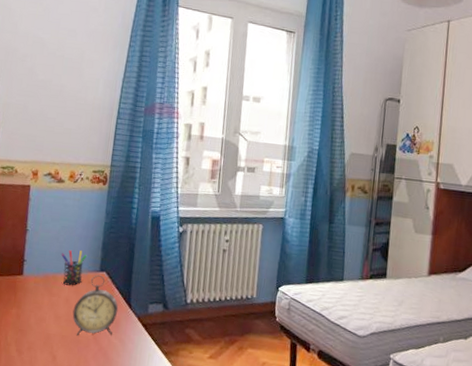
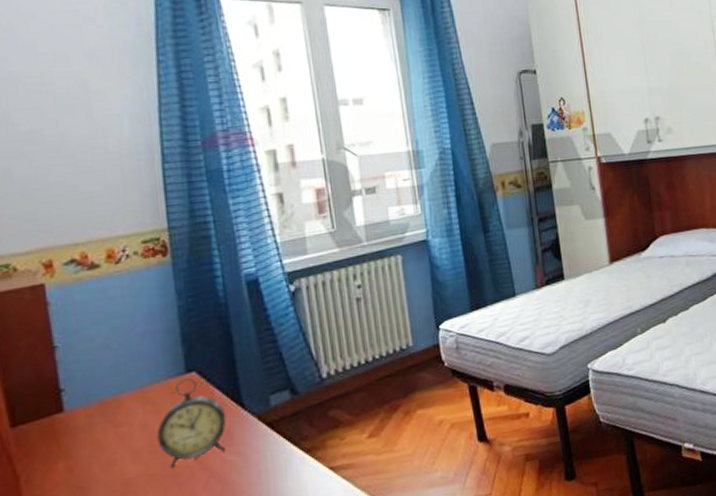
pen holder: present [60,249,87,286] -> none [118,352,162,406]

